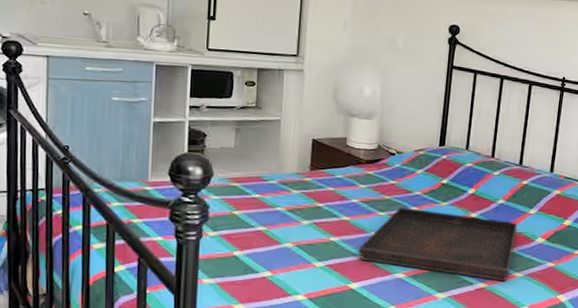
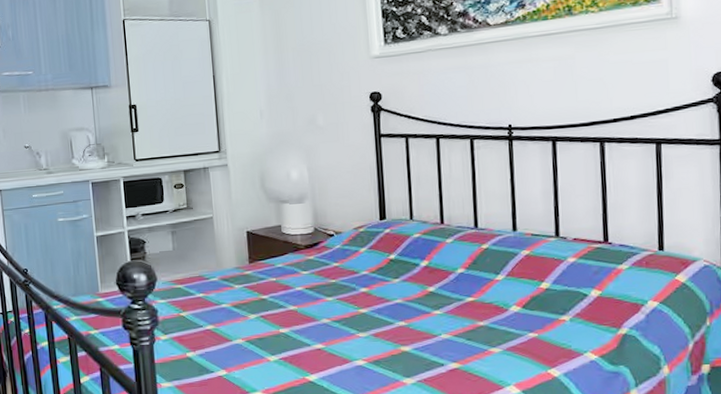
serving tray: present [358,207,517,281] -> none [311,289,486,359]

